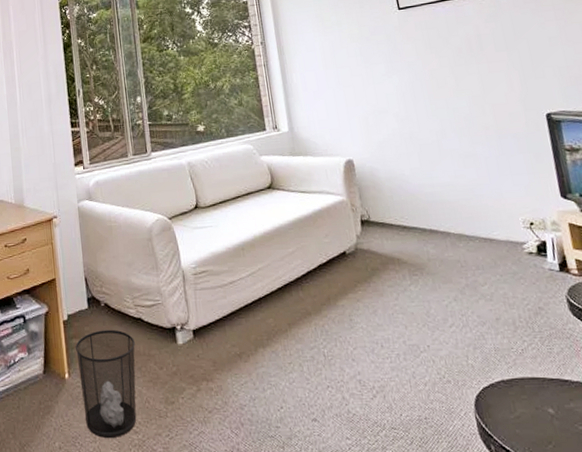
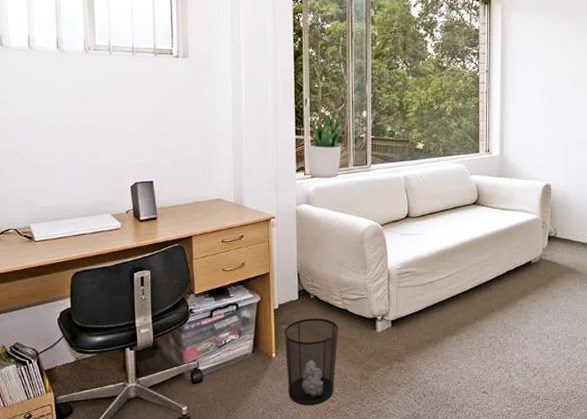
planter: none [85,101,119,172] -> present [308,113,343,179]

